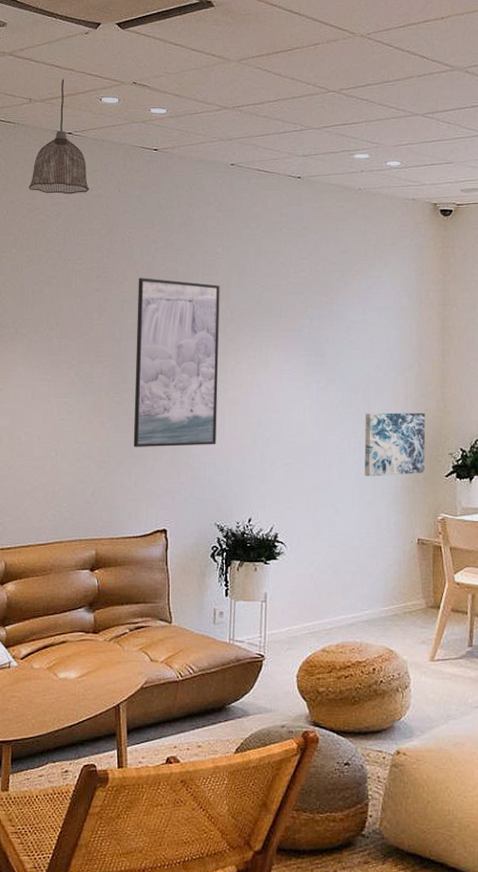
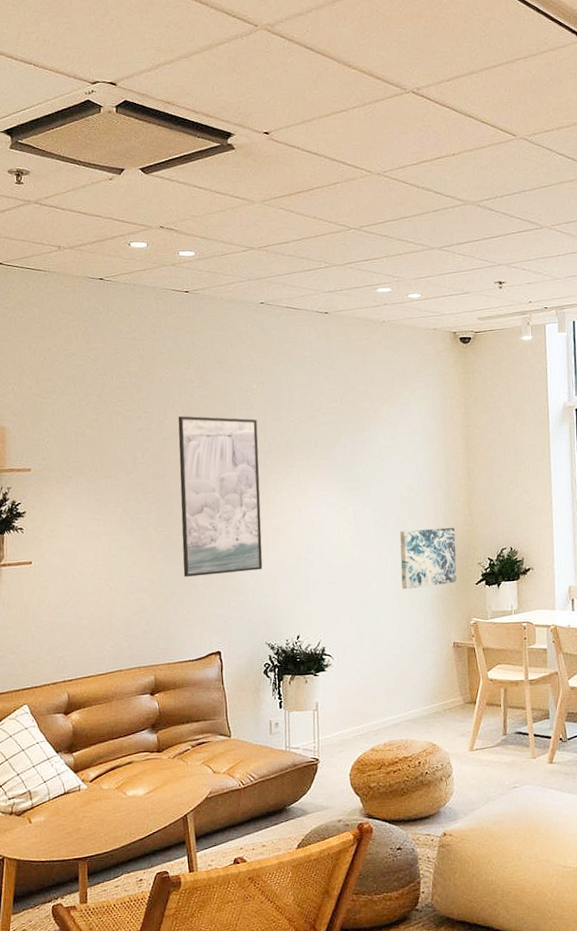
pendant lamp: present [28,79,90,195] -> none [64,225,125,339]

